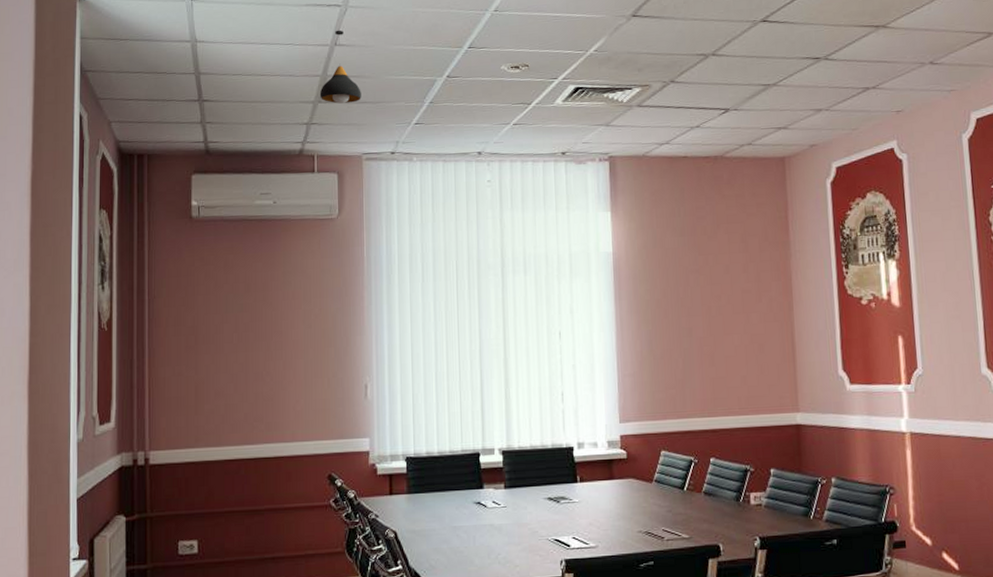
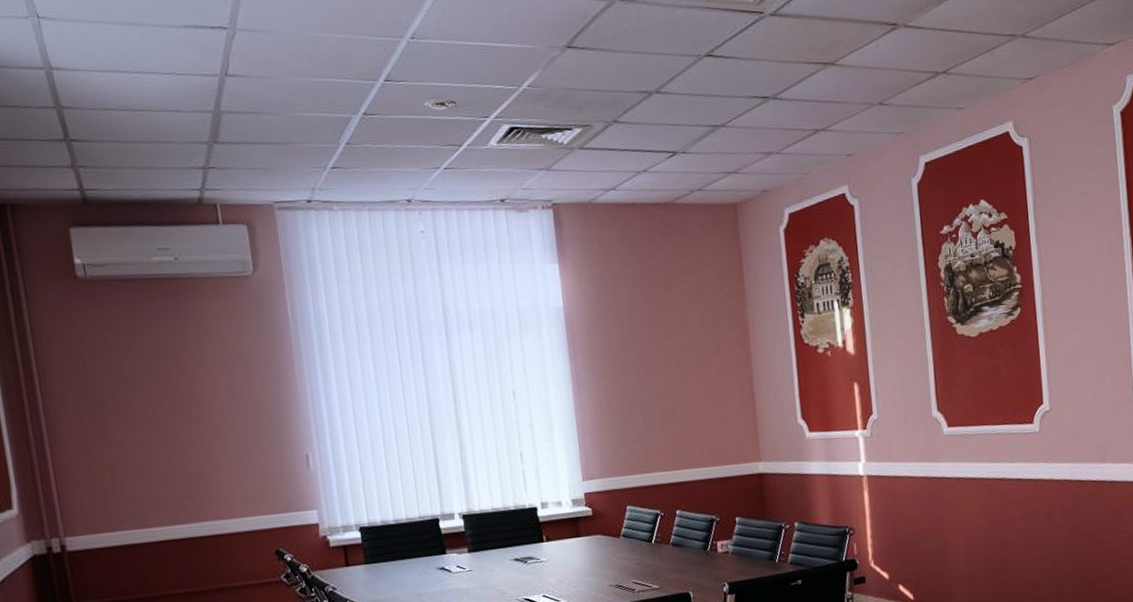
pendant light: present [319,30,361,104] -> none [214,57,265,145]

